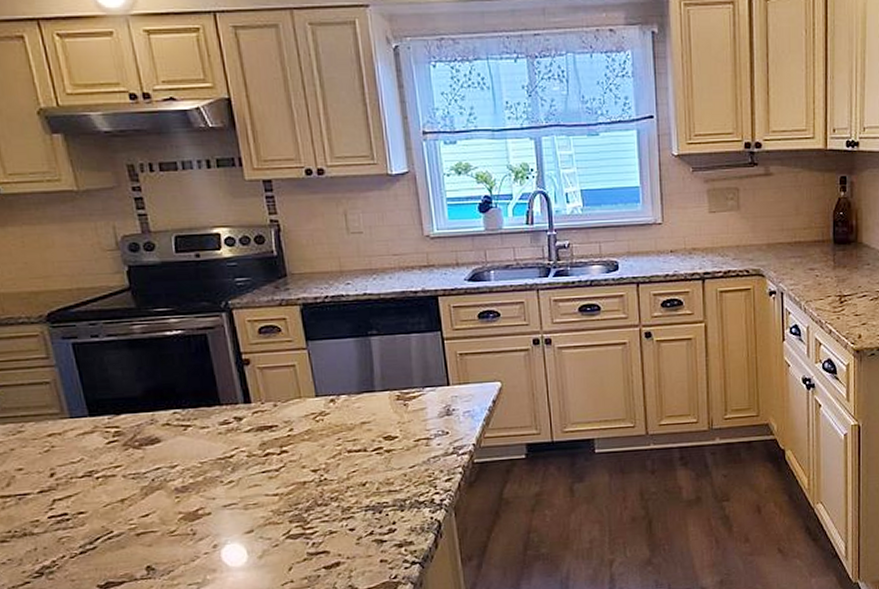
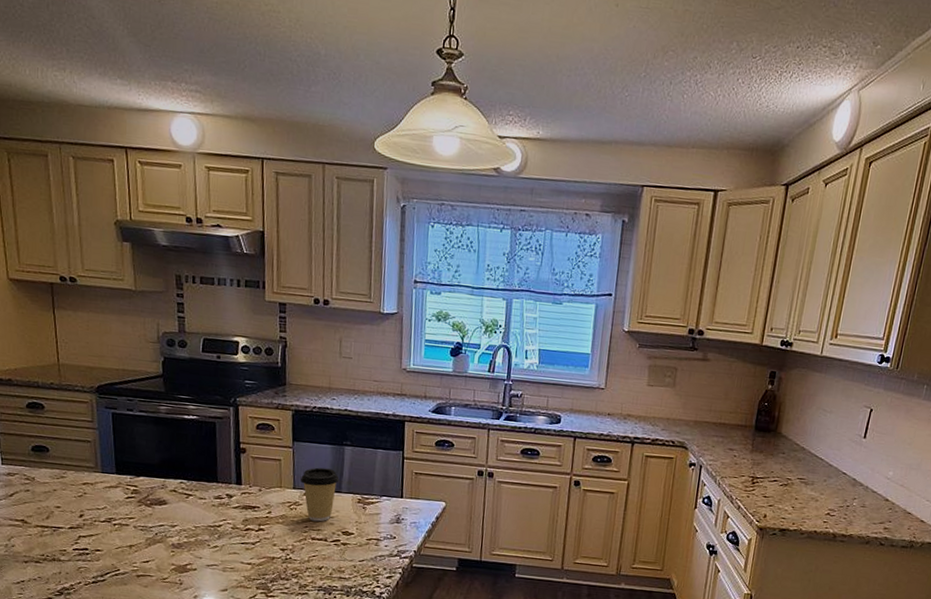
coffee cup: none [322,366,370,431] -> present [299,467,339,522]

